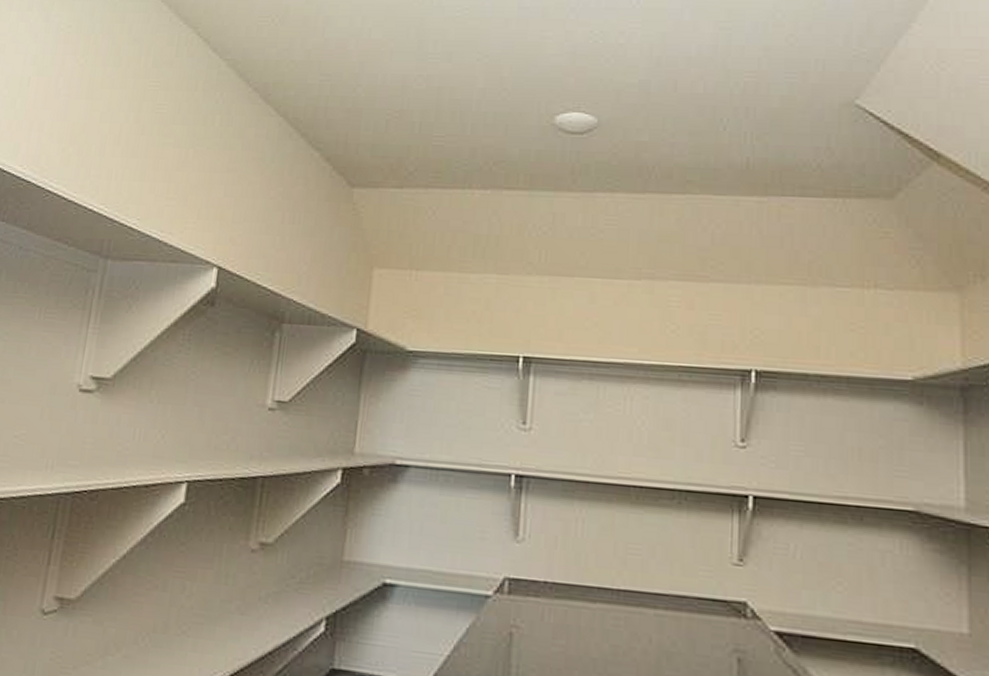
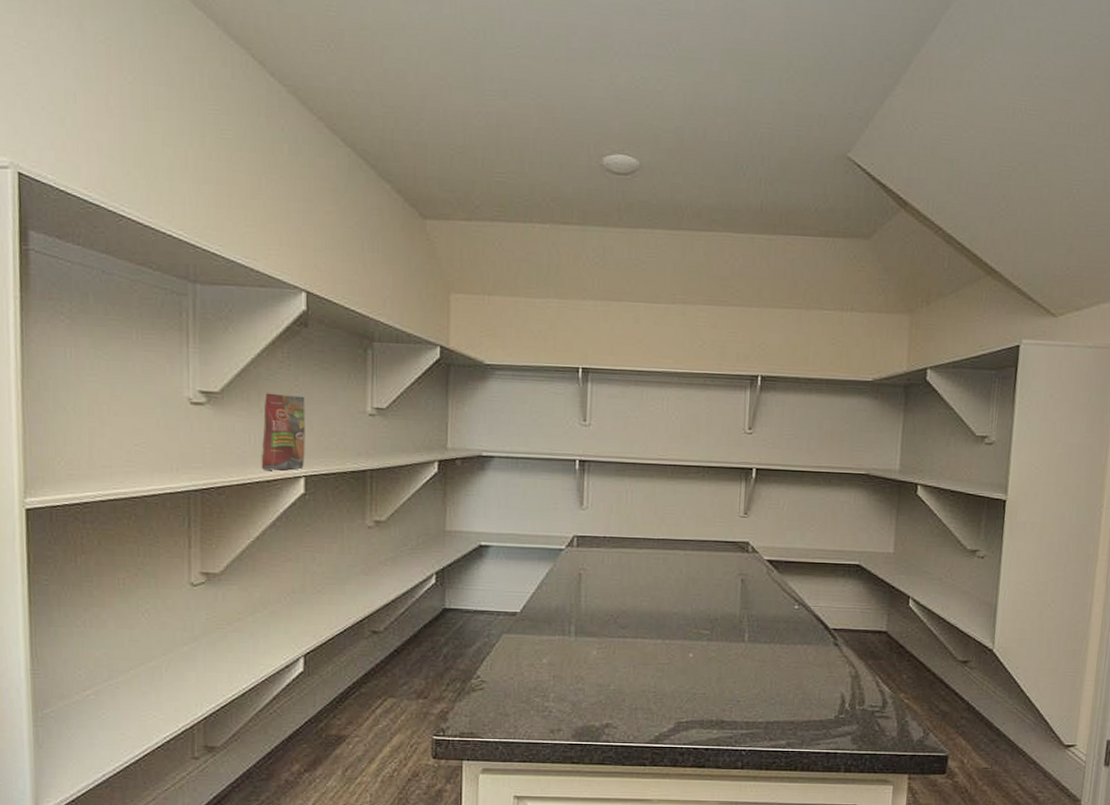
food package: none [141,380,201,473] -> present [261,393,305,470]

